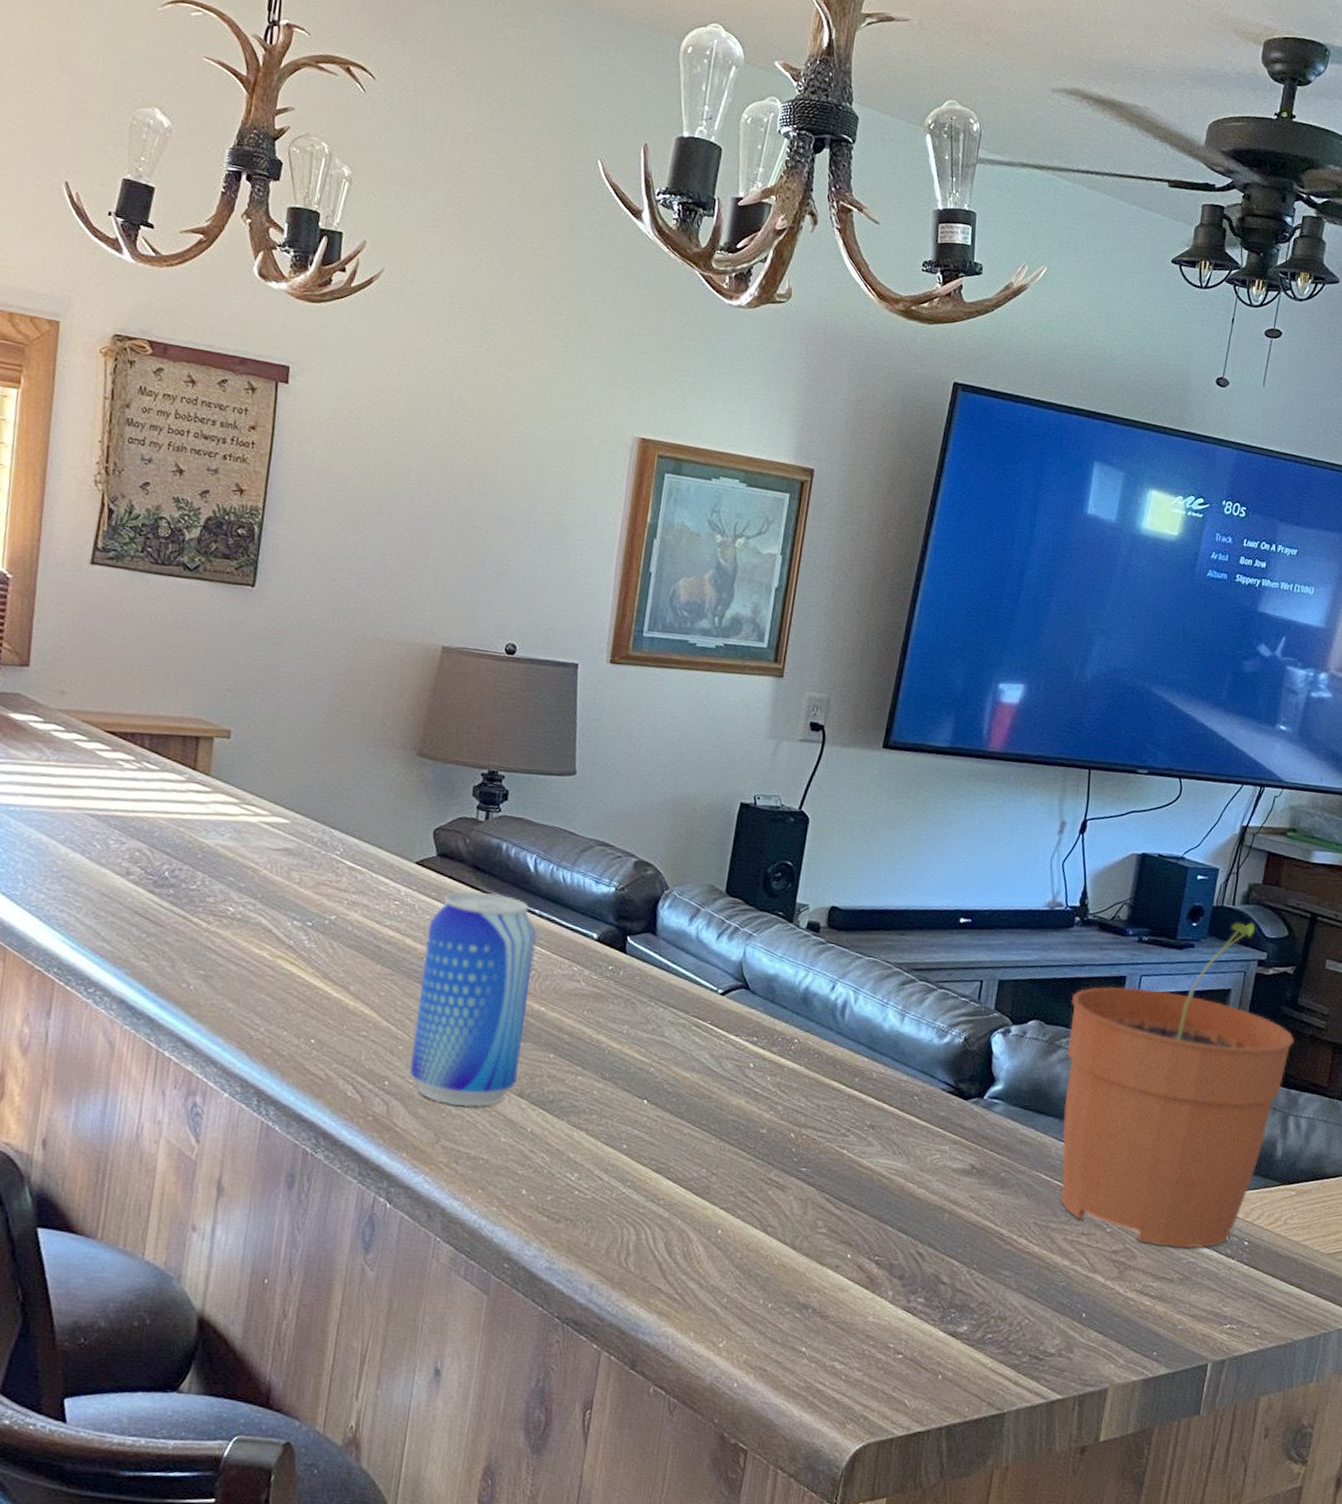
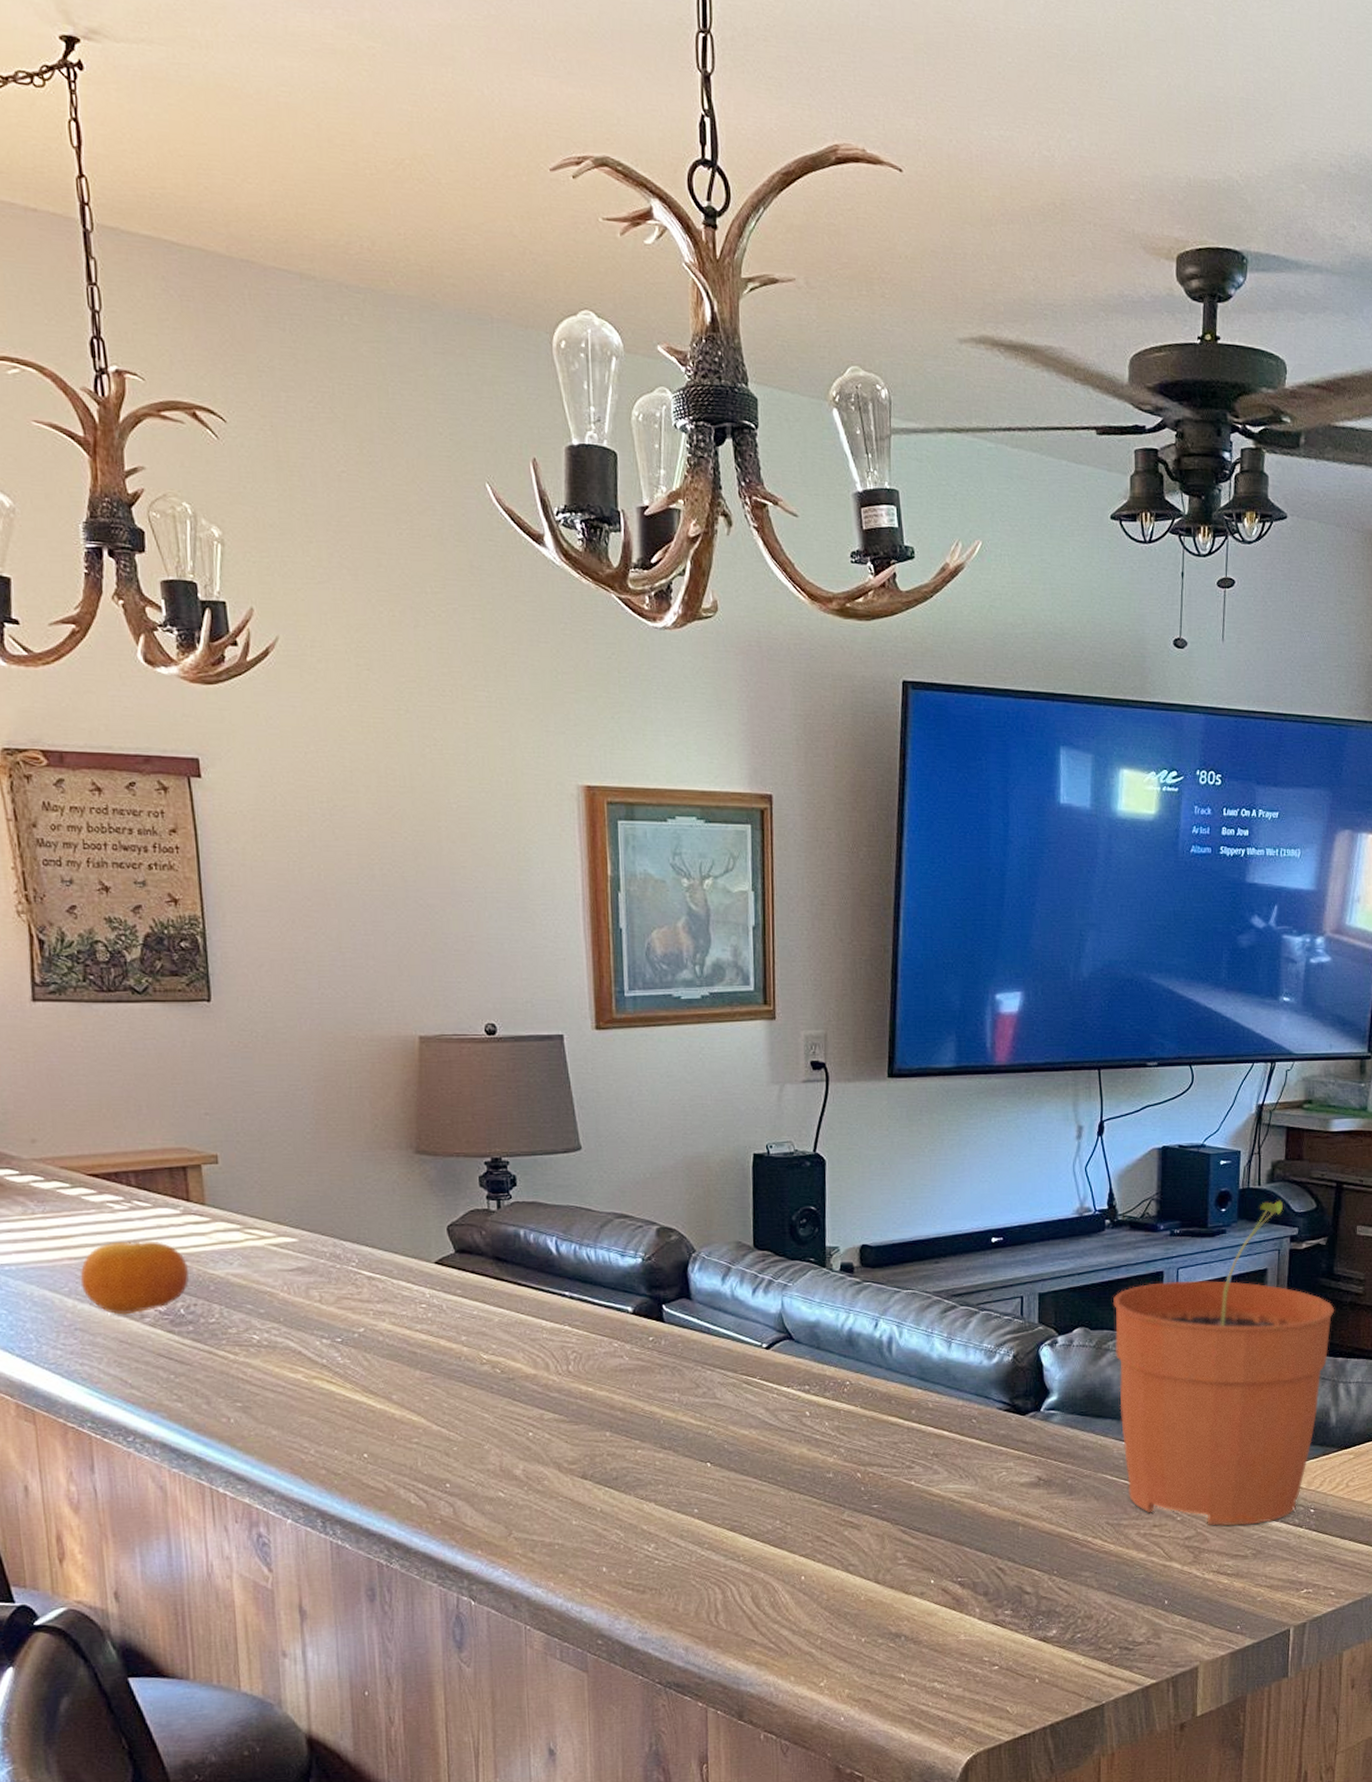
fruit: none [77,798,182,870] -> present [79,1241,189,1315]
beer can: present [409,891,537,1107] -> none [460,1281,577,1497]

